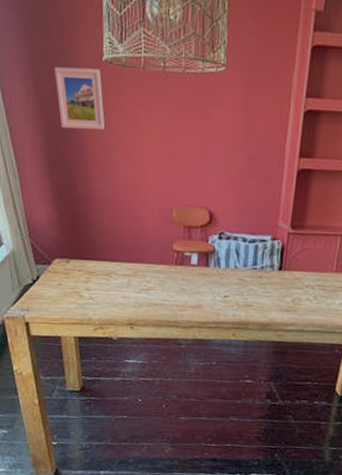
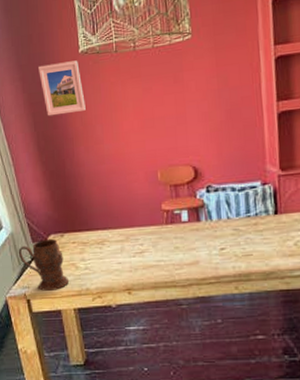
mug: none [19,262,72,316] -> present [18,238,70,291]

